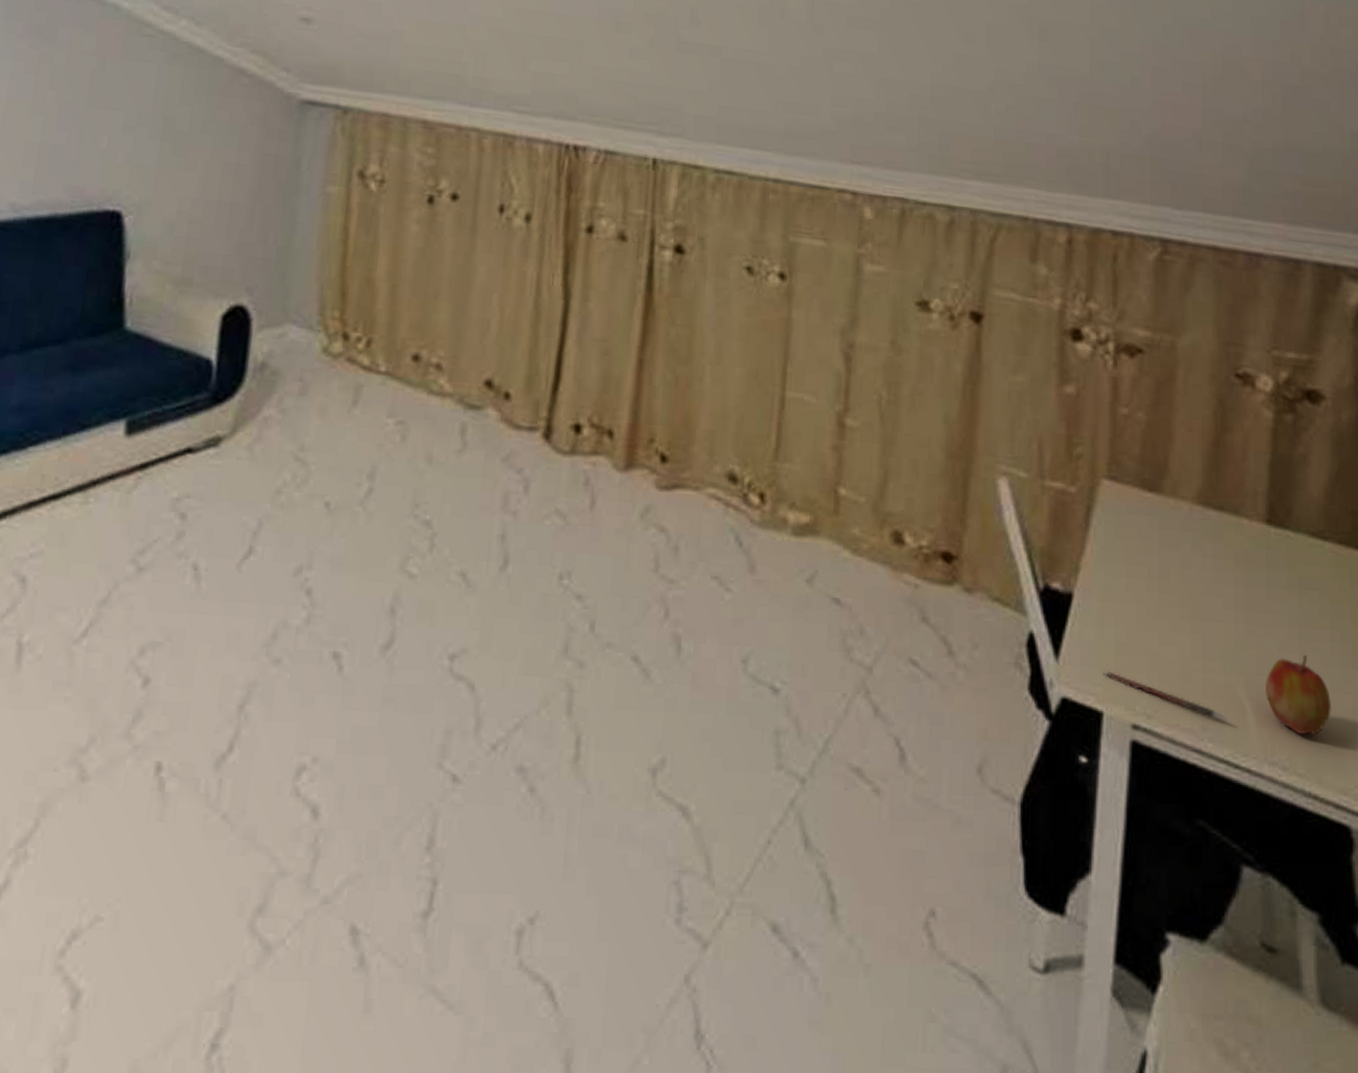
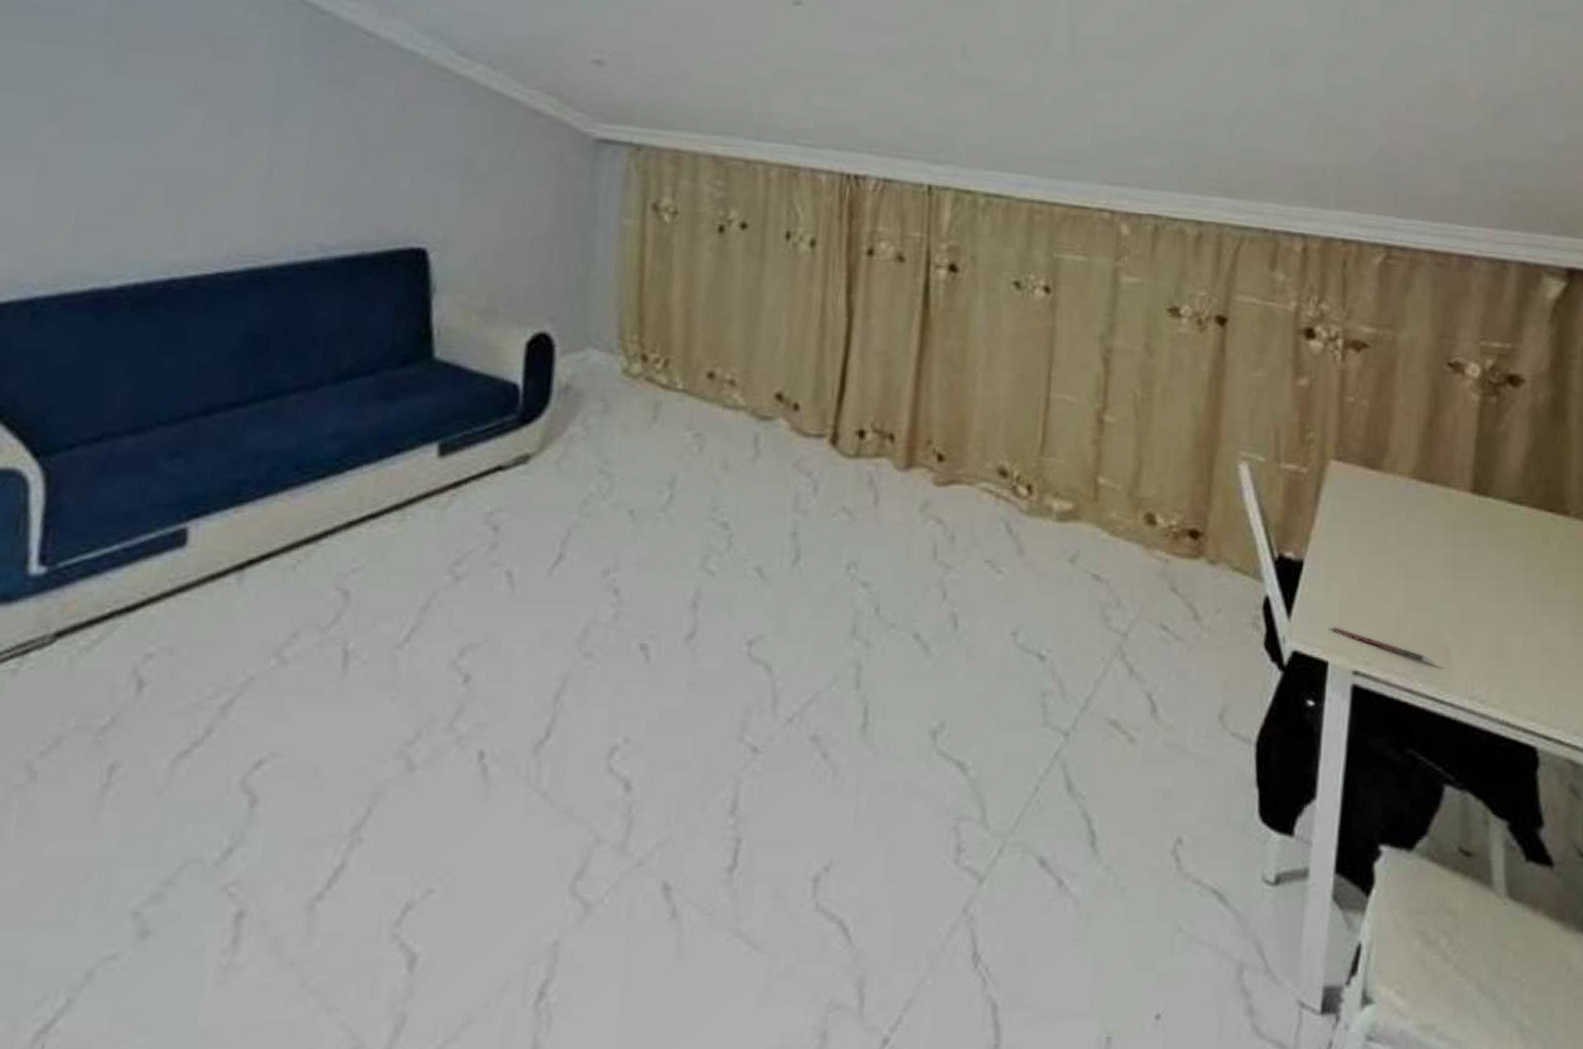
apple: present [1265,655,1331,735] -> none [1468,604,1523,672]

